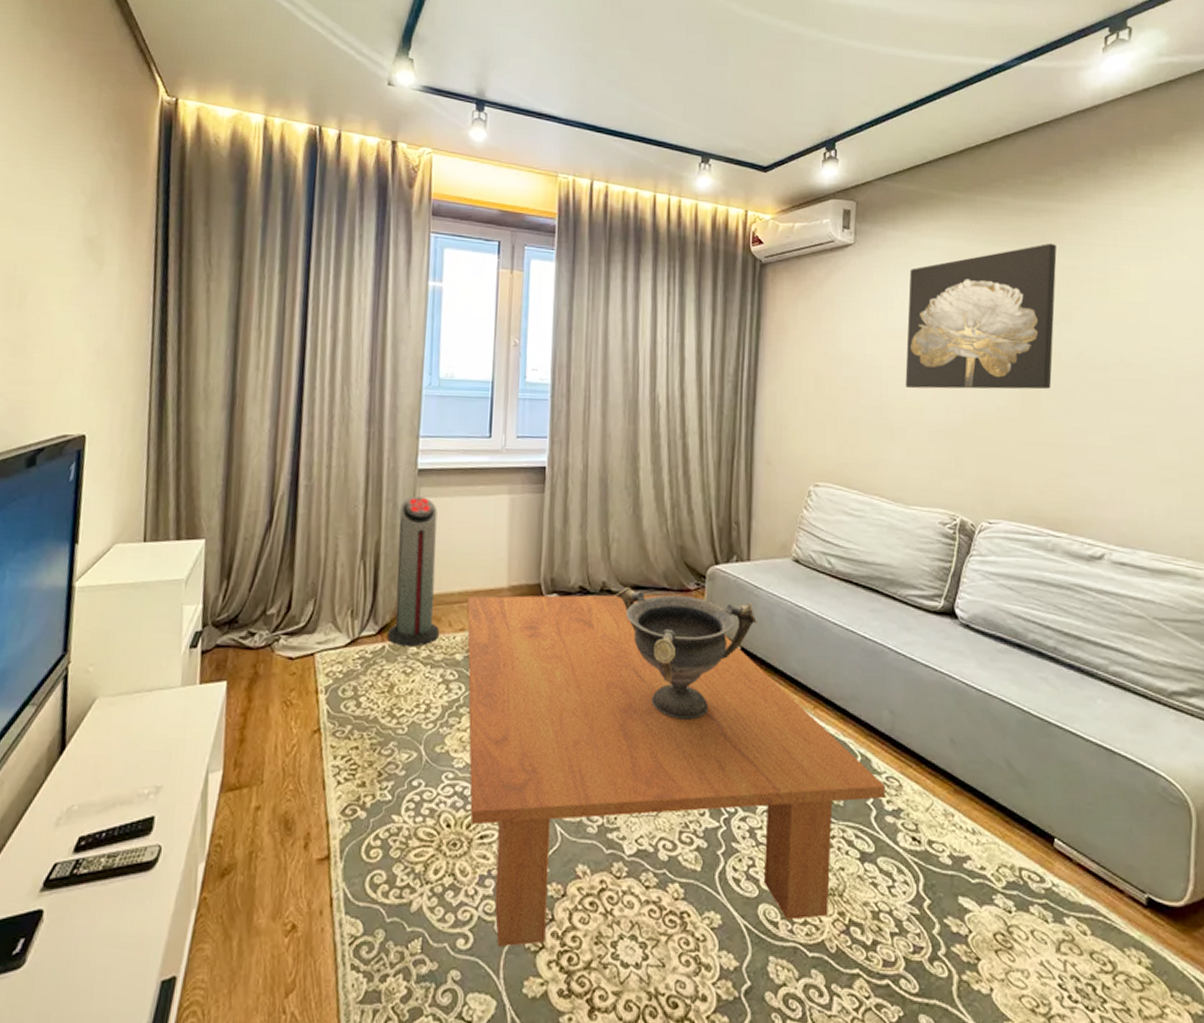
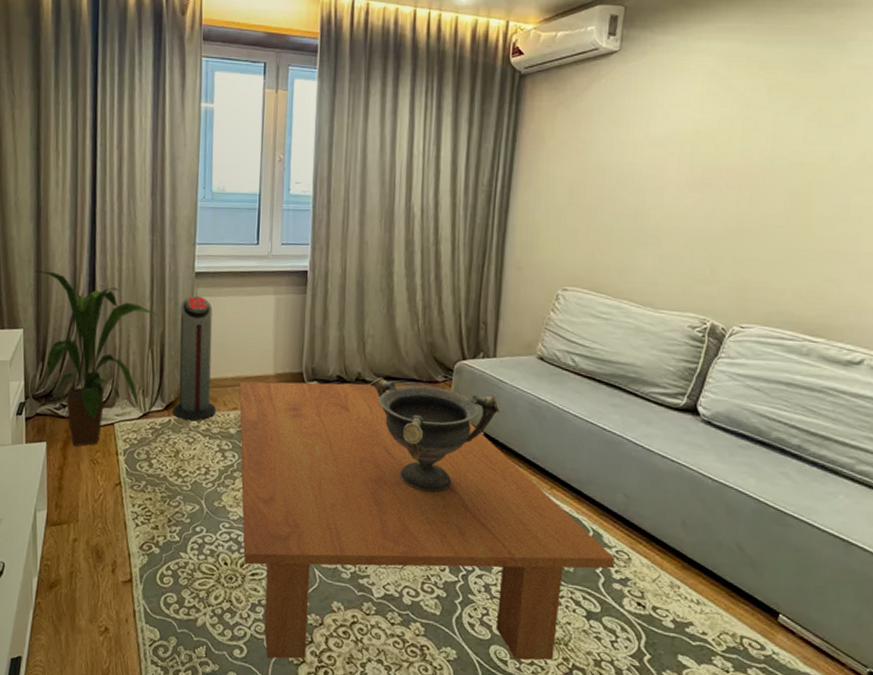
house plant: none [223,468,372,685] -> present [34,270,157,446]
wall art: present [905,244,1057,390] -> none [664,42,848,197]

